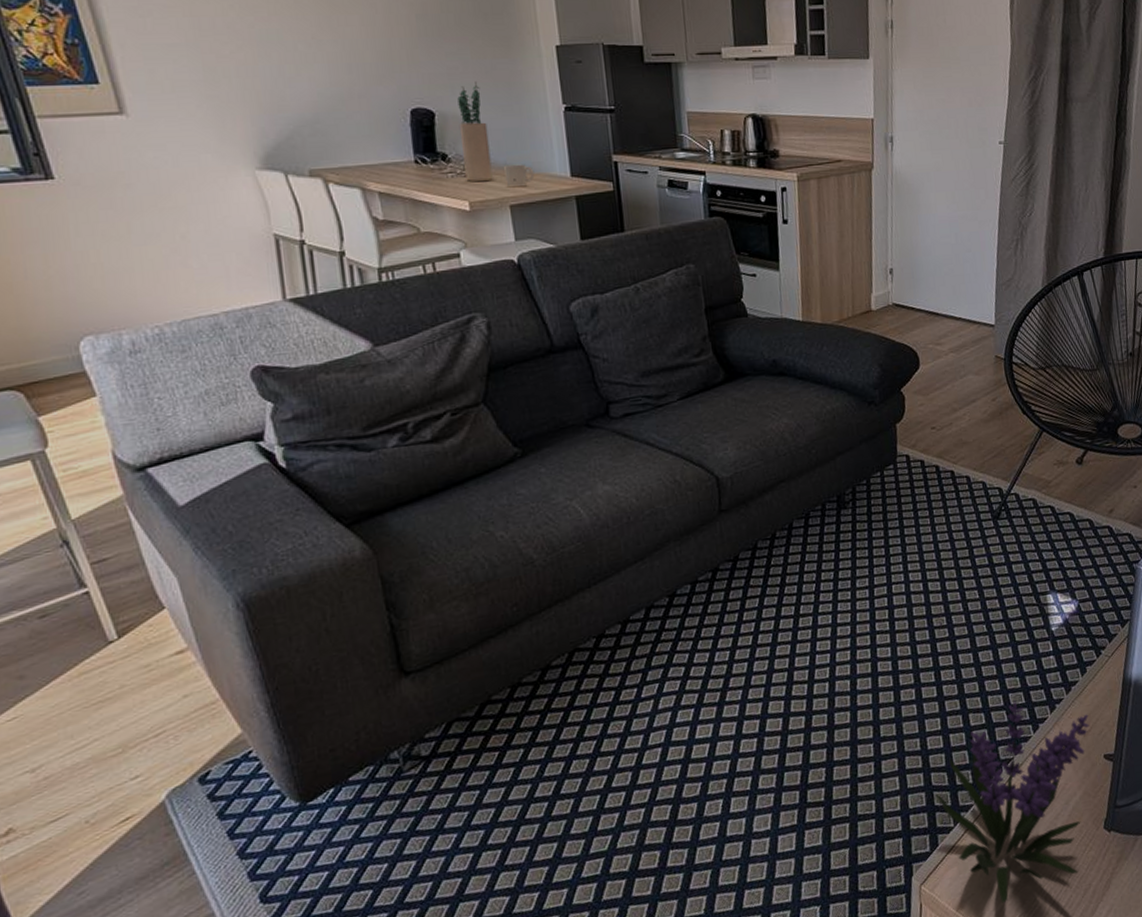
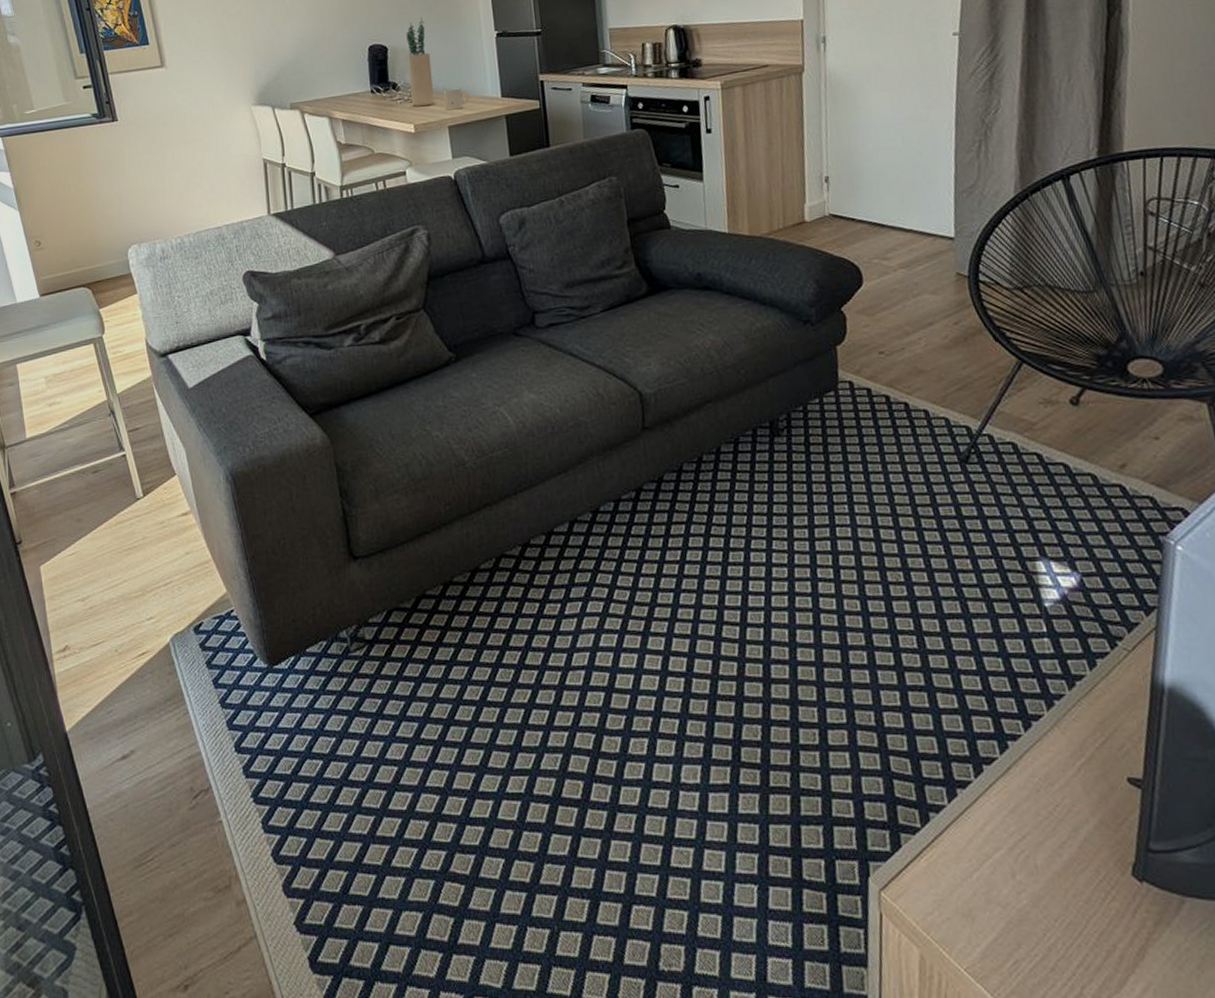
plant: present [935,700,1090,903] -> none [895,686,1104,940]

